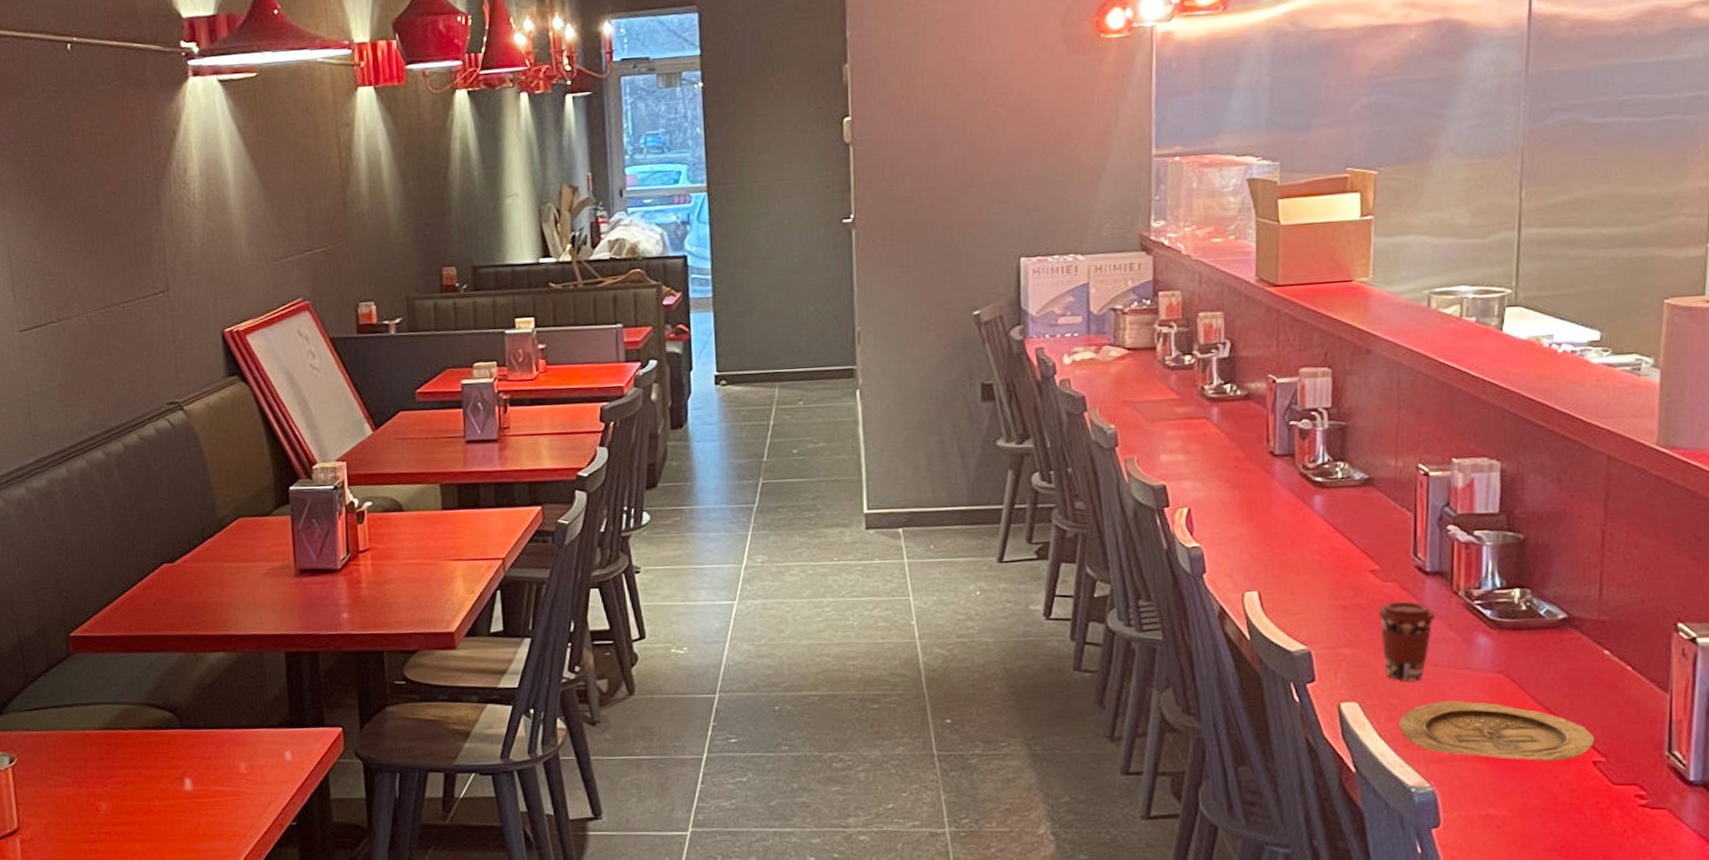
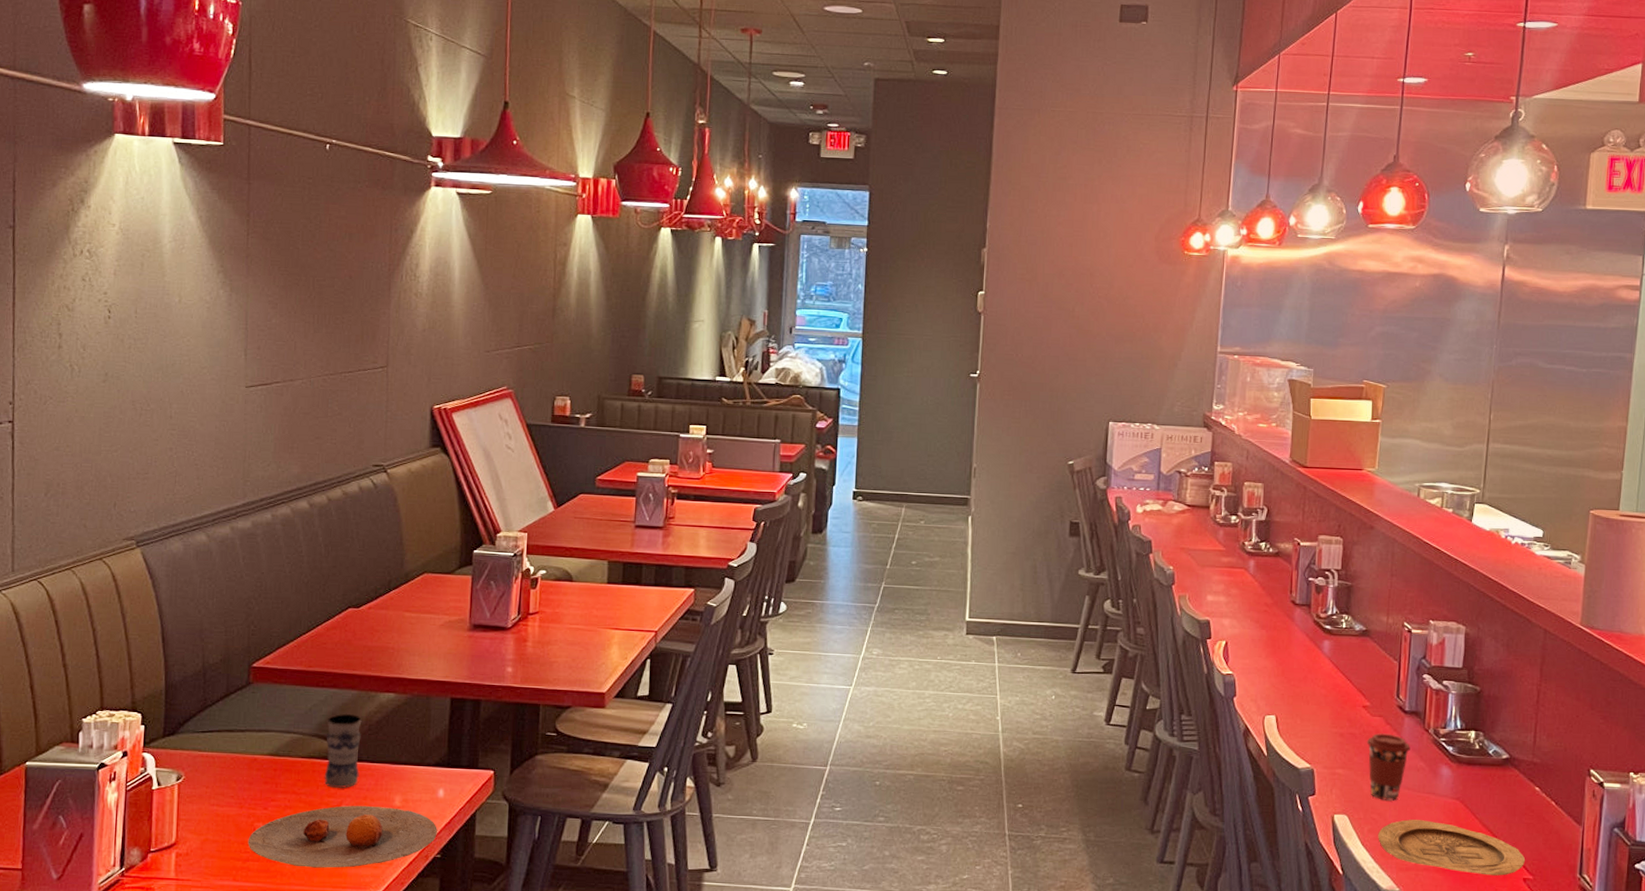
plate: none [92,775,290,845] -> present [248,805,437,868]
jar: none [156,678,199,759] -> present [324,713,362,788]

